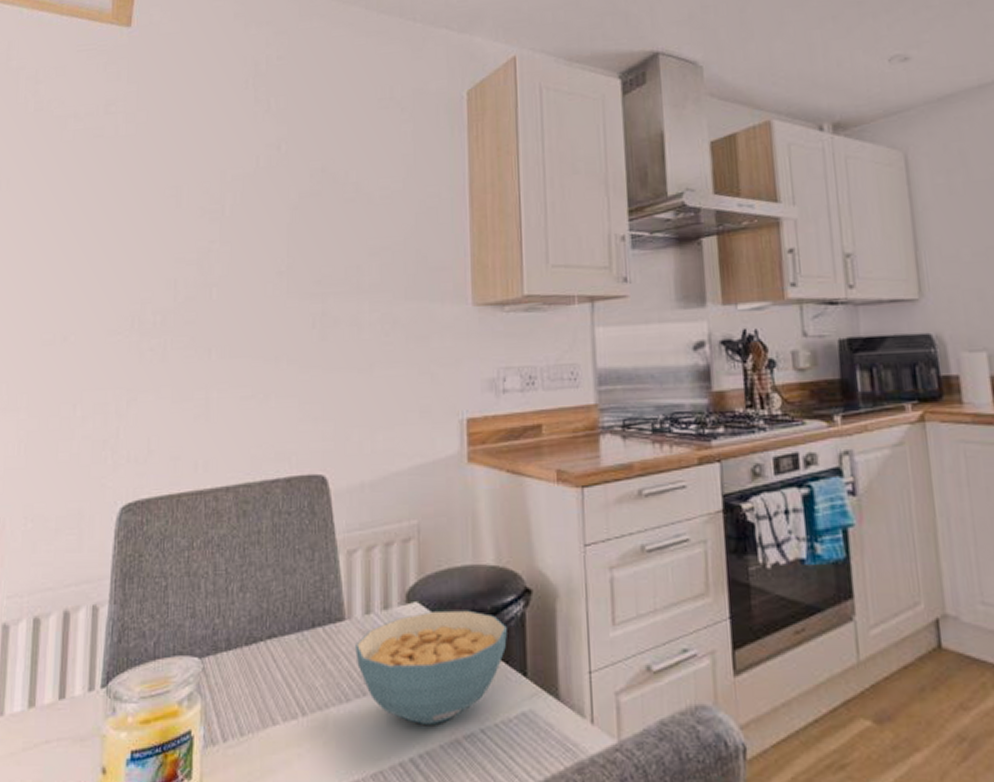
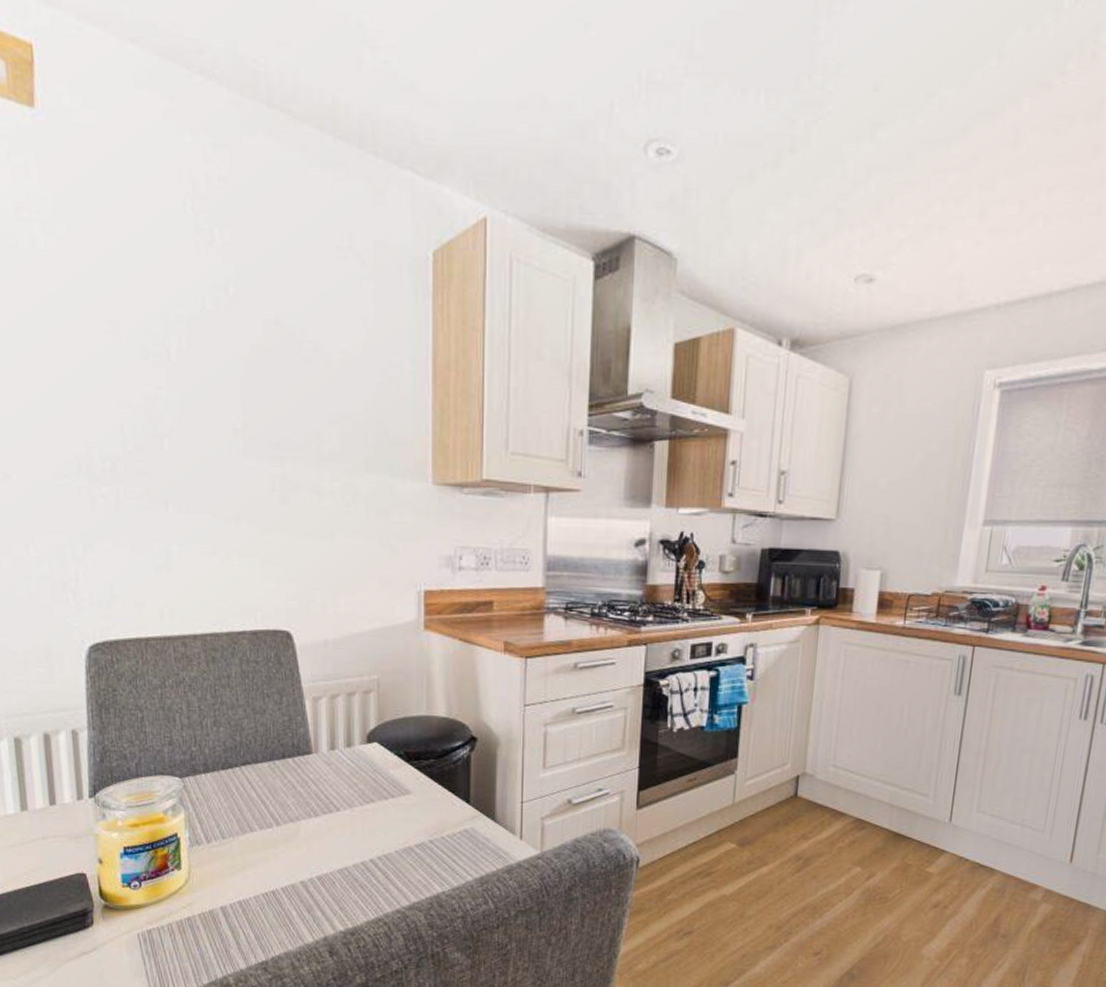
cereal bowl: present [355,610,507,724] -> none [322,750,454,836]

